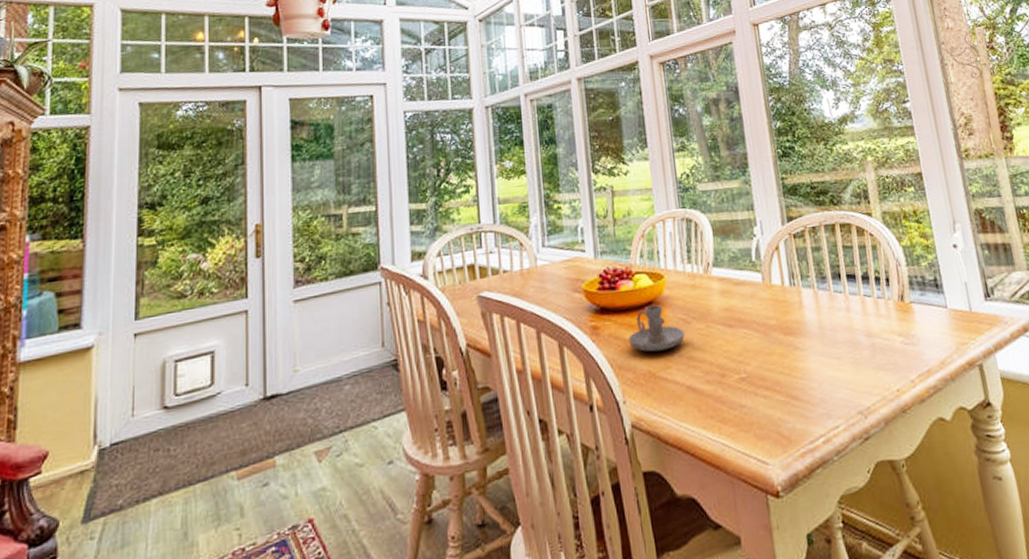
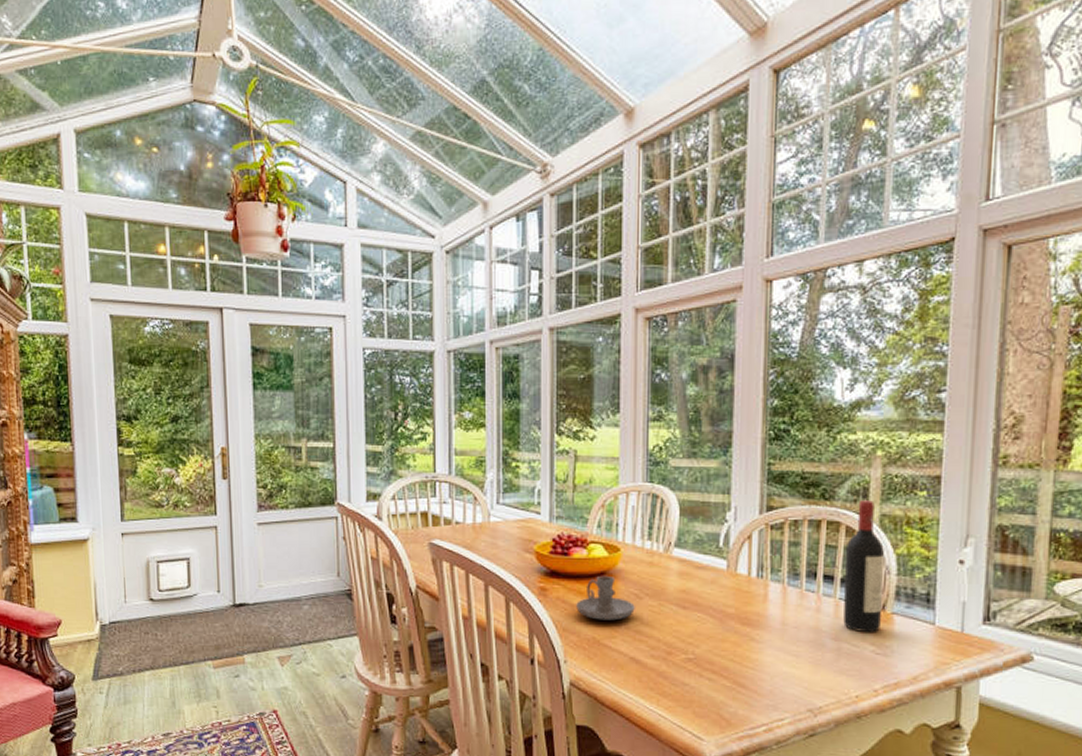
wine bottle: none [859,201,904,325] -> present [843,500,884,632]

